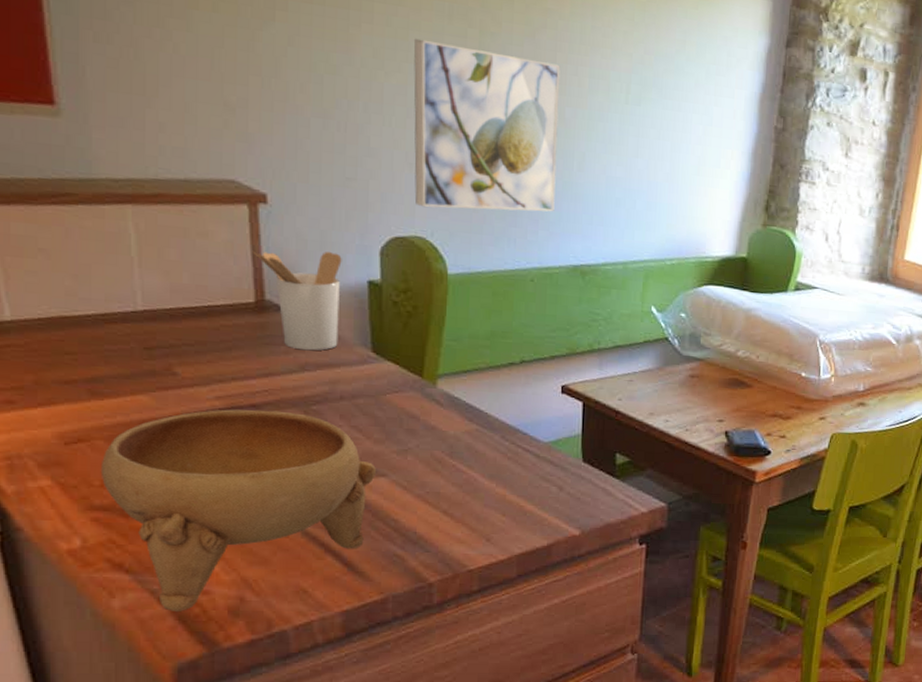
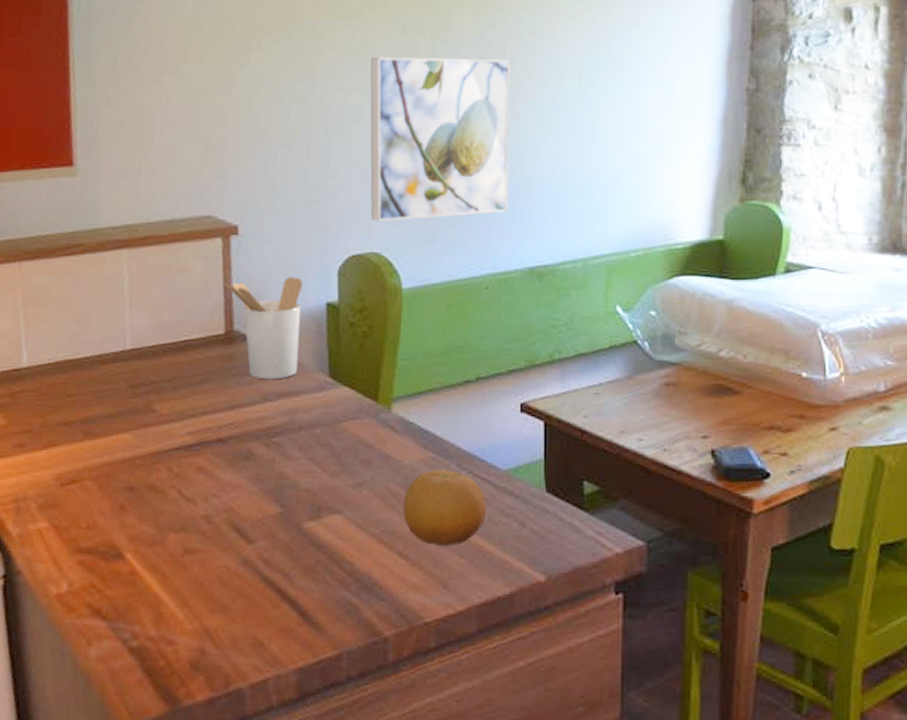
bowl: present [100,409,377,611] -> none [87,444,333,663]
fruit: none [448,440,528,506] -> present [403,470,486,546]

